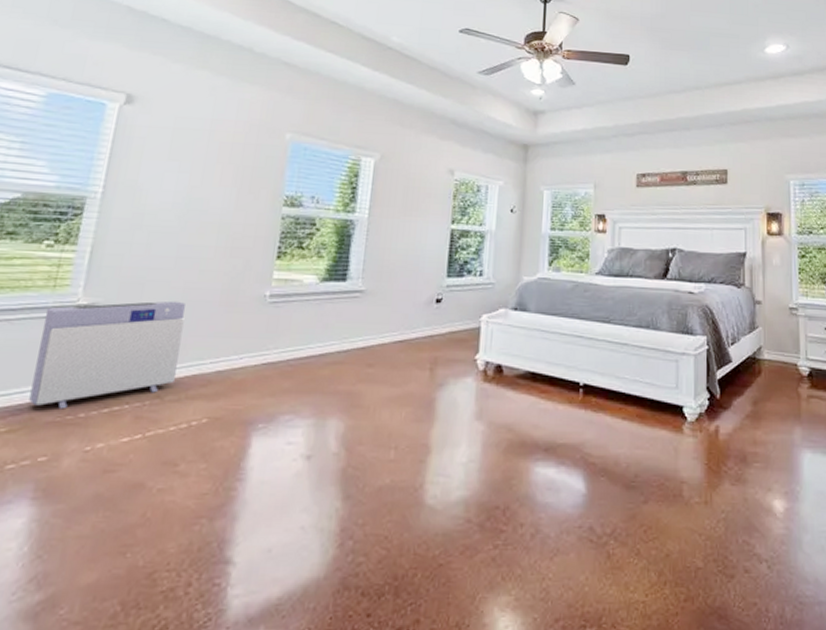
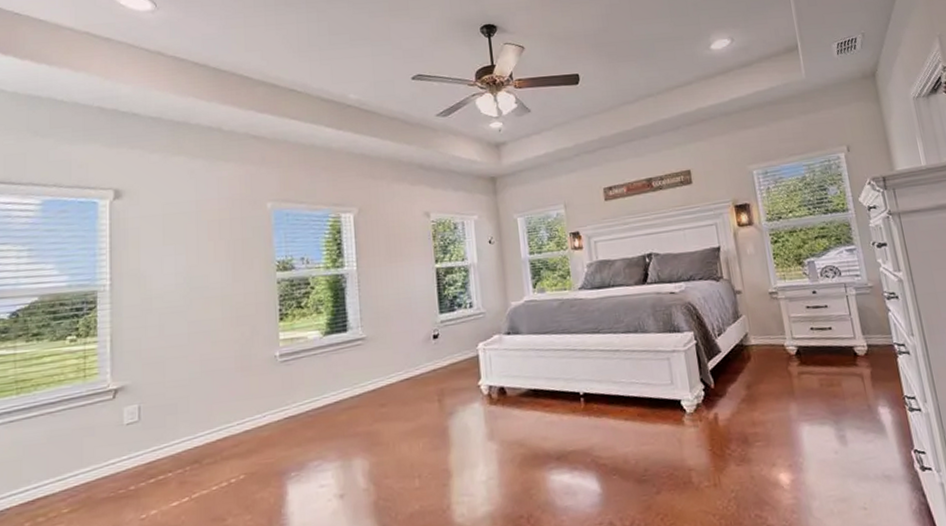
air purifier: present [29,300,185,410] -> none [81,373,210,486]

